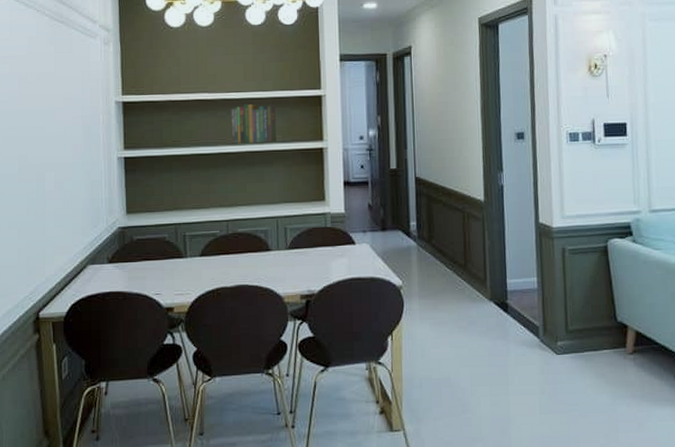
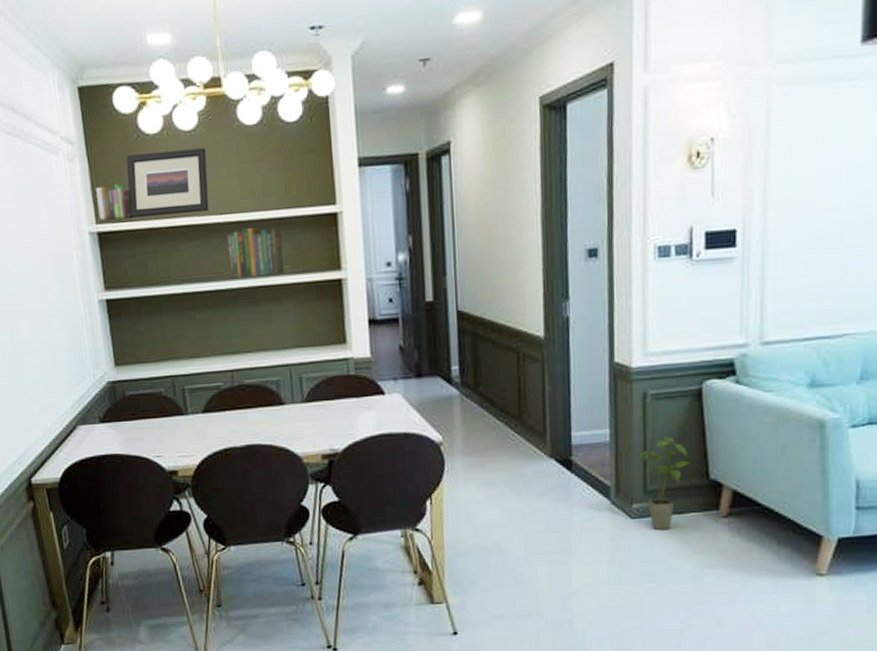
books: none [125,64,153,93] -> present [96,184,133,221]
picture frame: none [151,40,219,92] -> present [126,147,209,218]
house plant: none [561,284,602,365] -> present [639,436,691,531]

